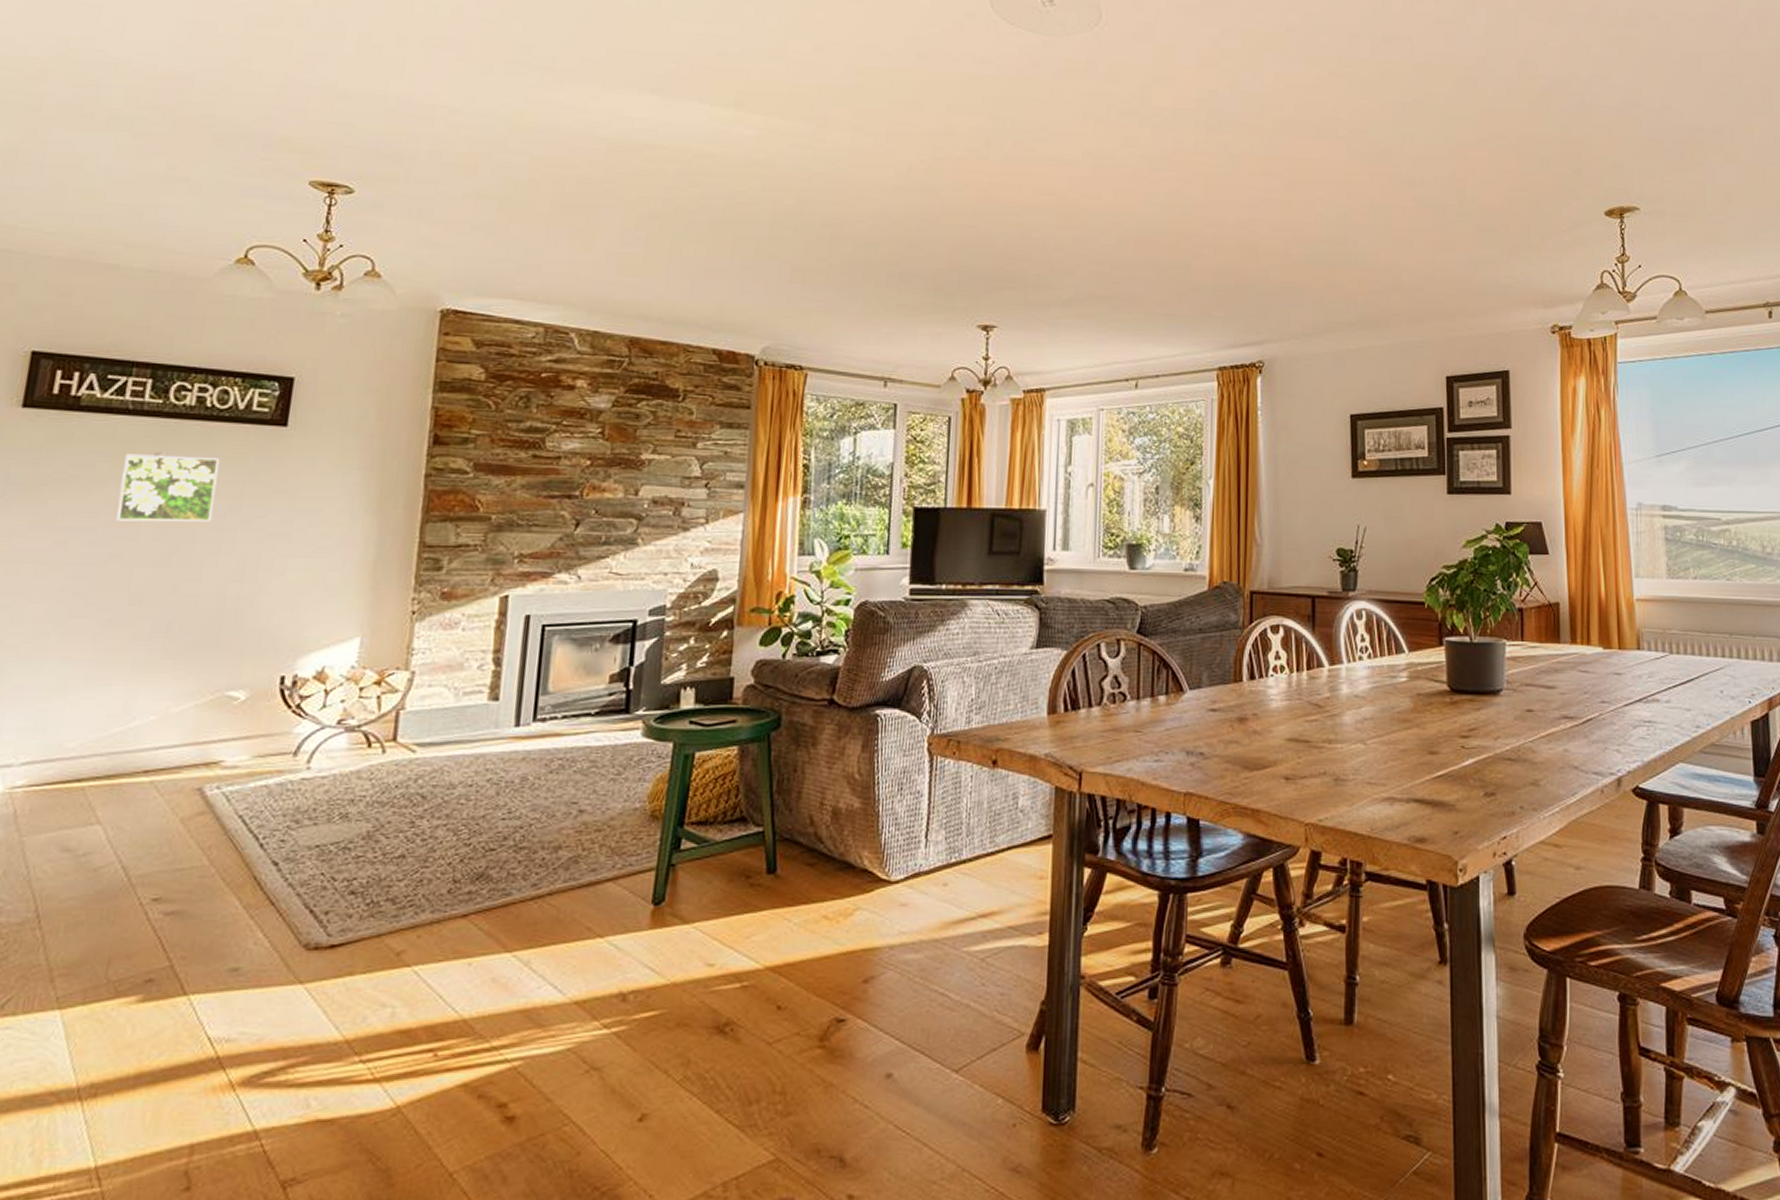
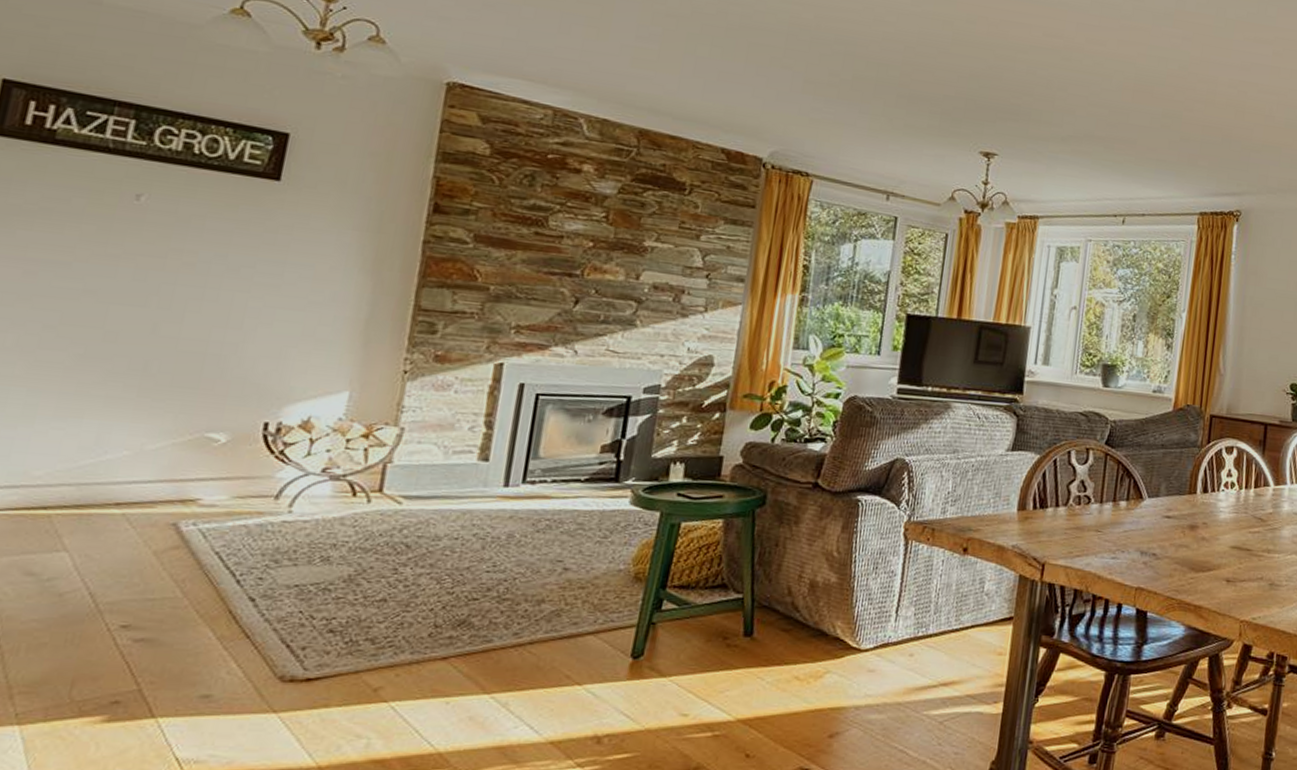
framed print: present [116,454,220,522] -> none [92,192,207,267]

